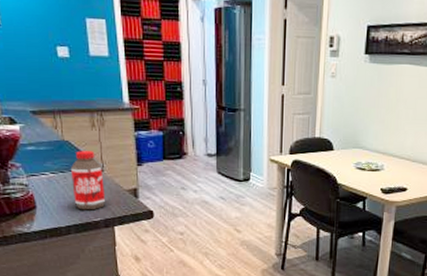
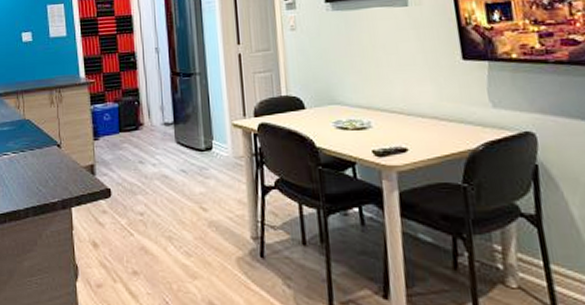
bottle: present [71,151,105,210] -> none [31,128,62,191]

